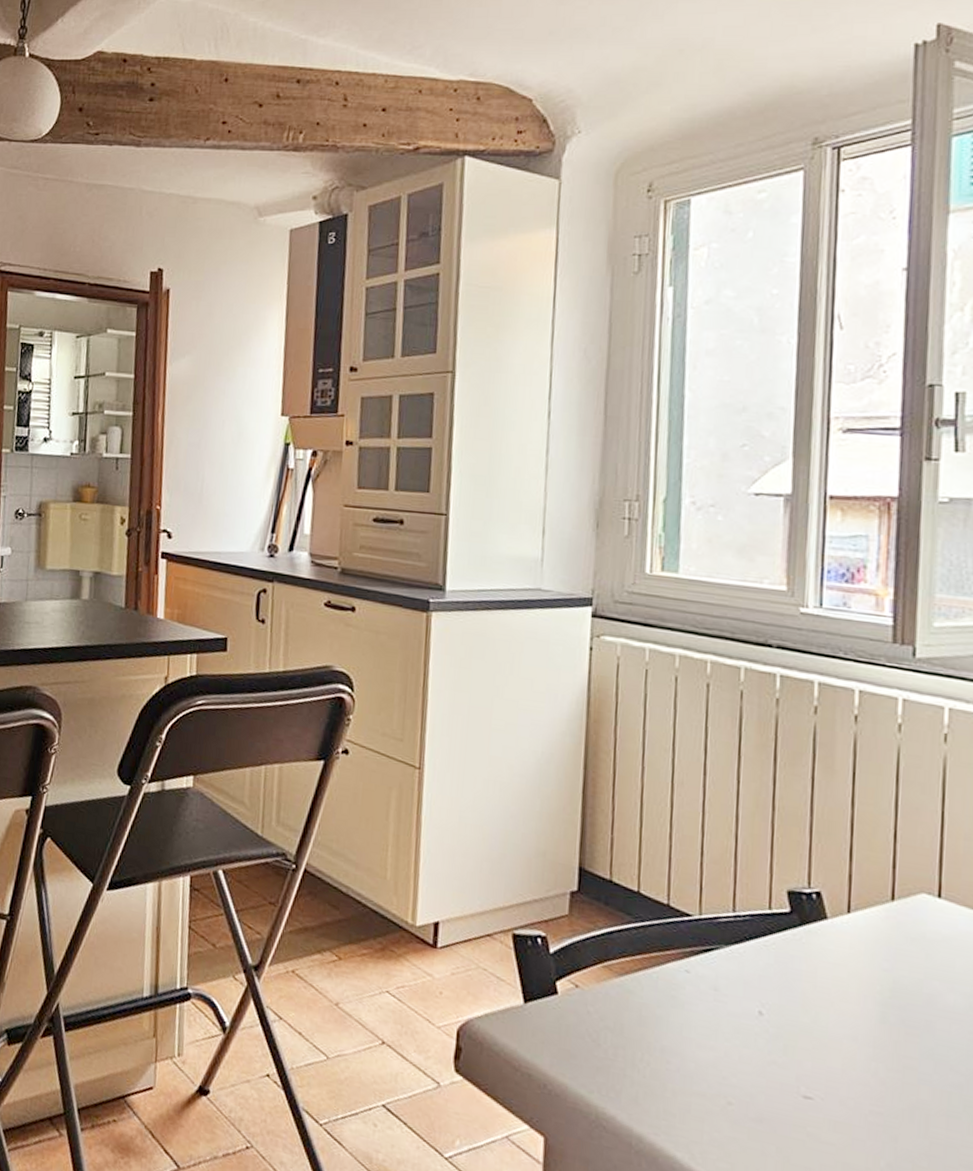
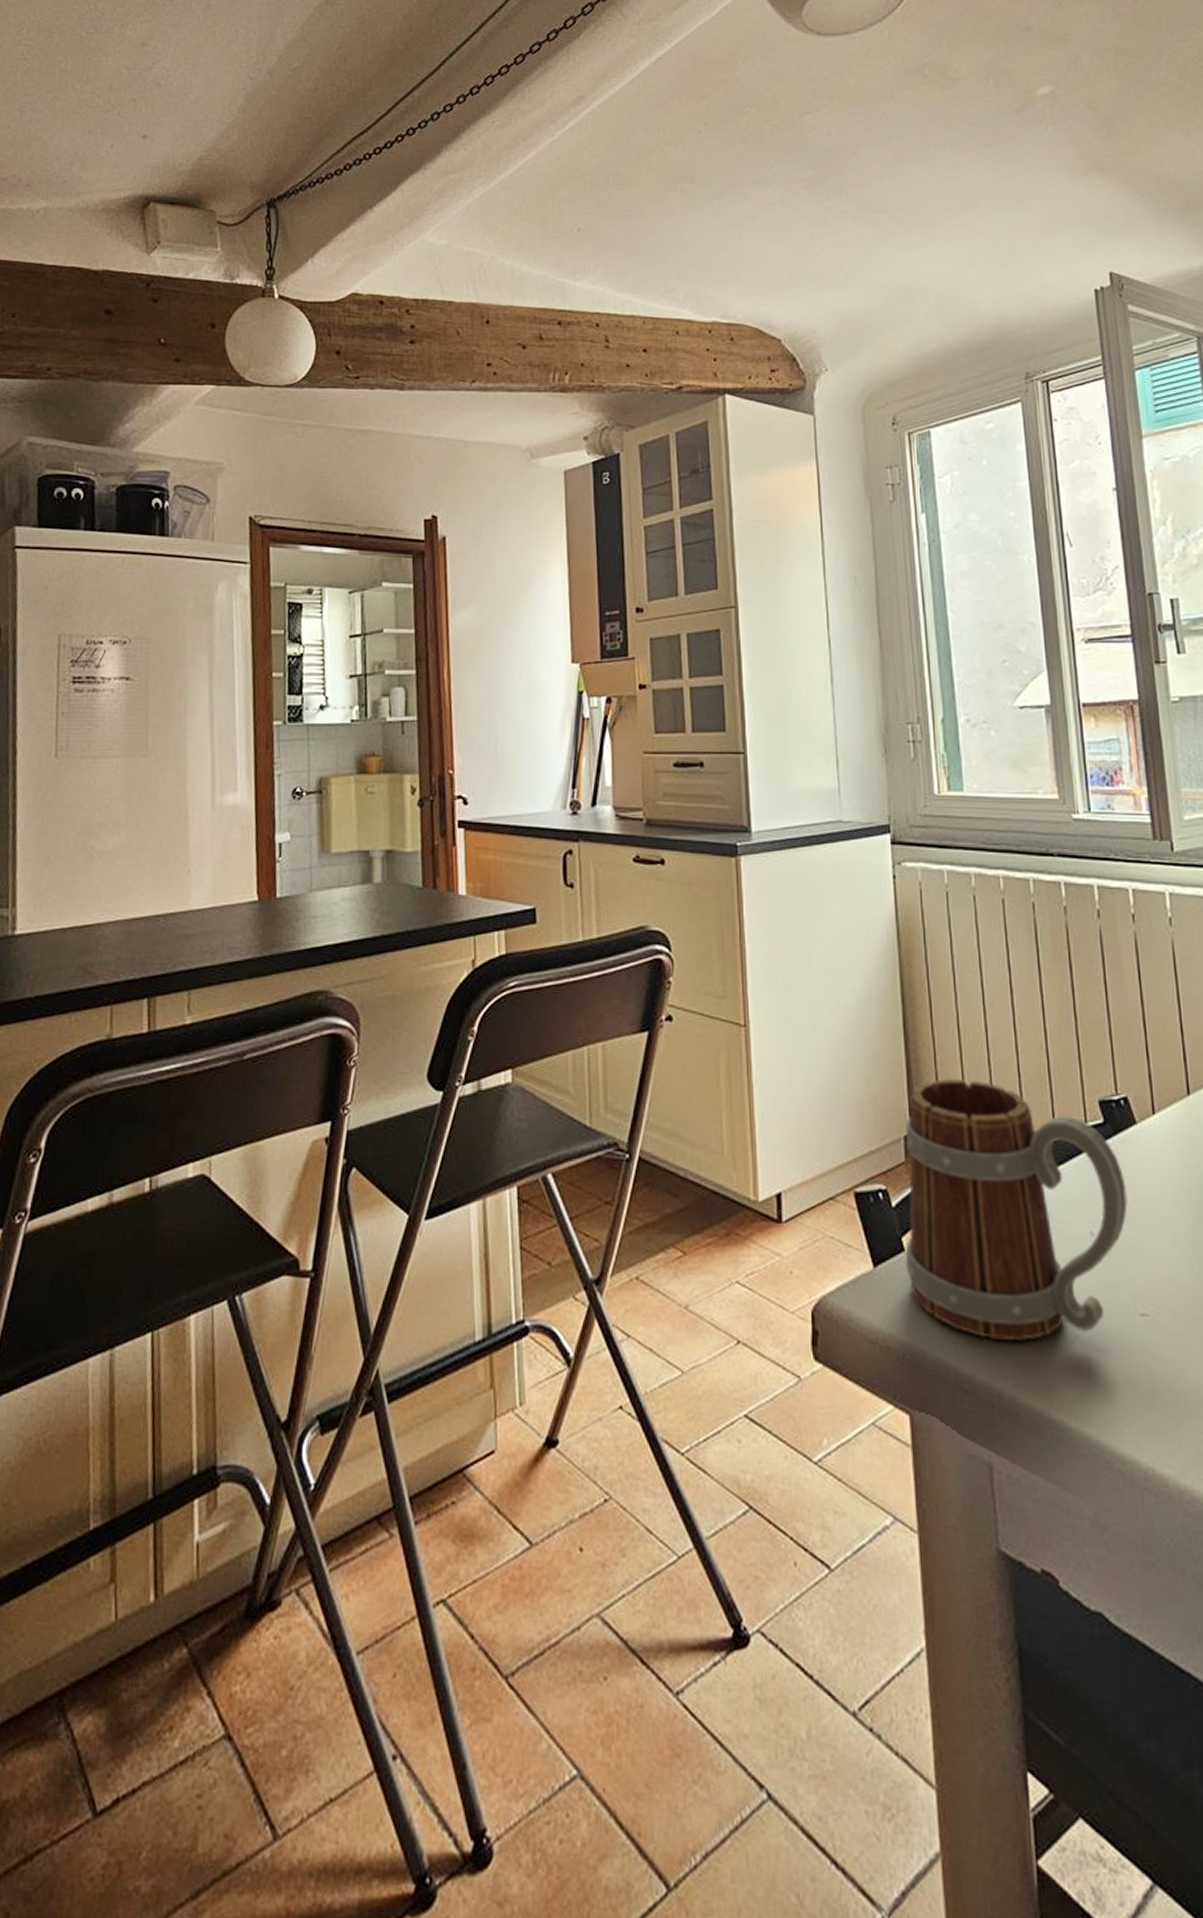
mug: none [557,845,806,1101] -> present [905,1078,1128,1340]

